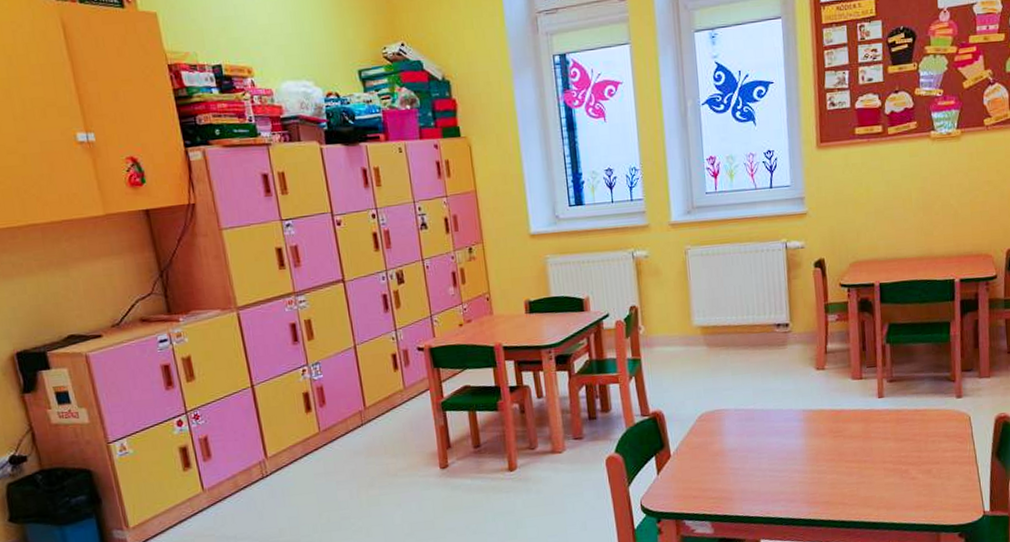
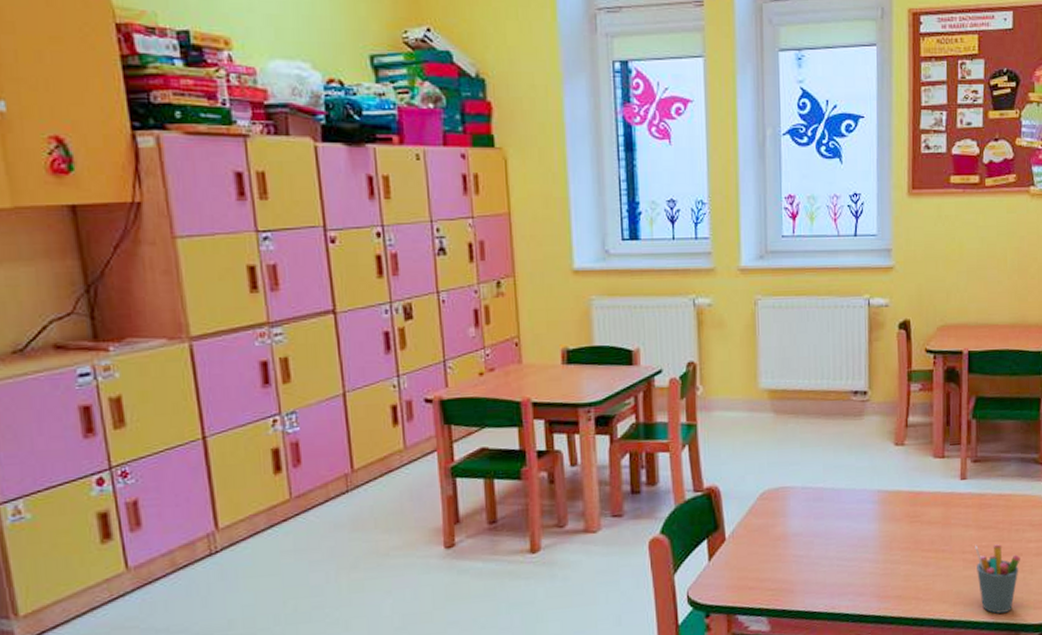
pen holder: none [894,454,938,516] -> present [975,544,1020,614]

